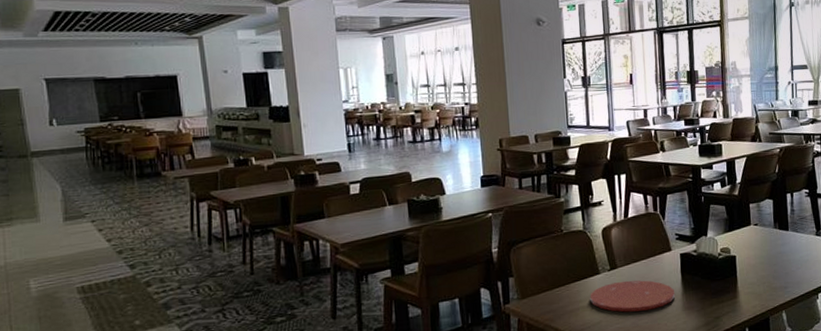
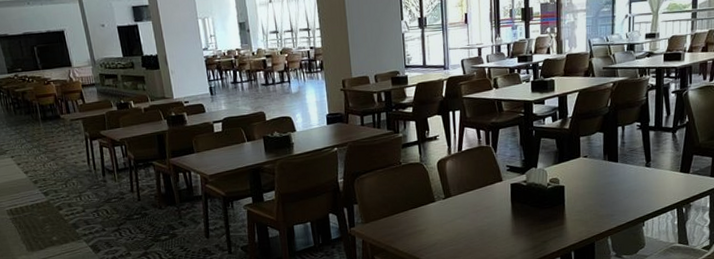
plate: present [590,280,675,313] -> none [426,207,505,236]

